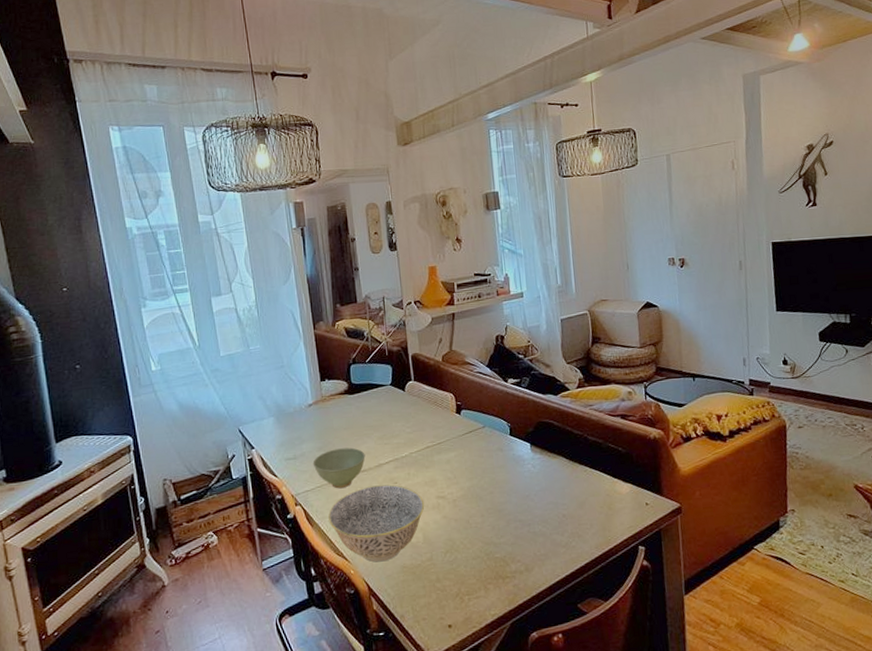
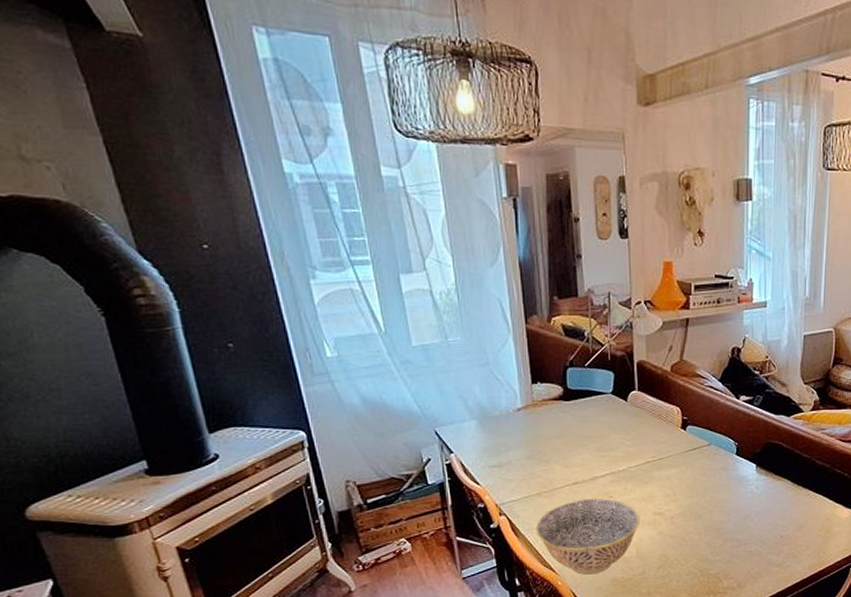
bowl: present [312,447,366,489] -> none [520,458,579,500]

